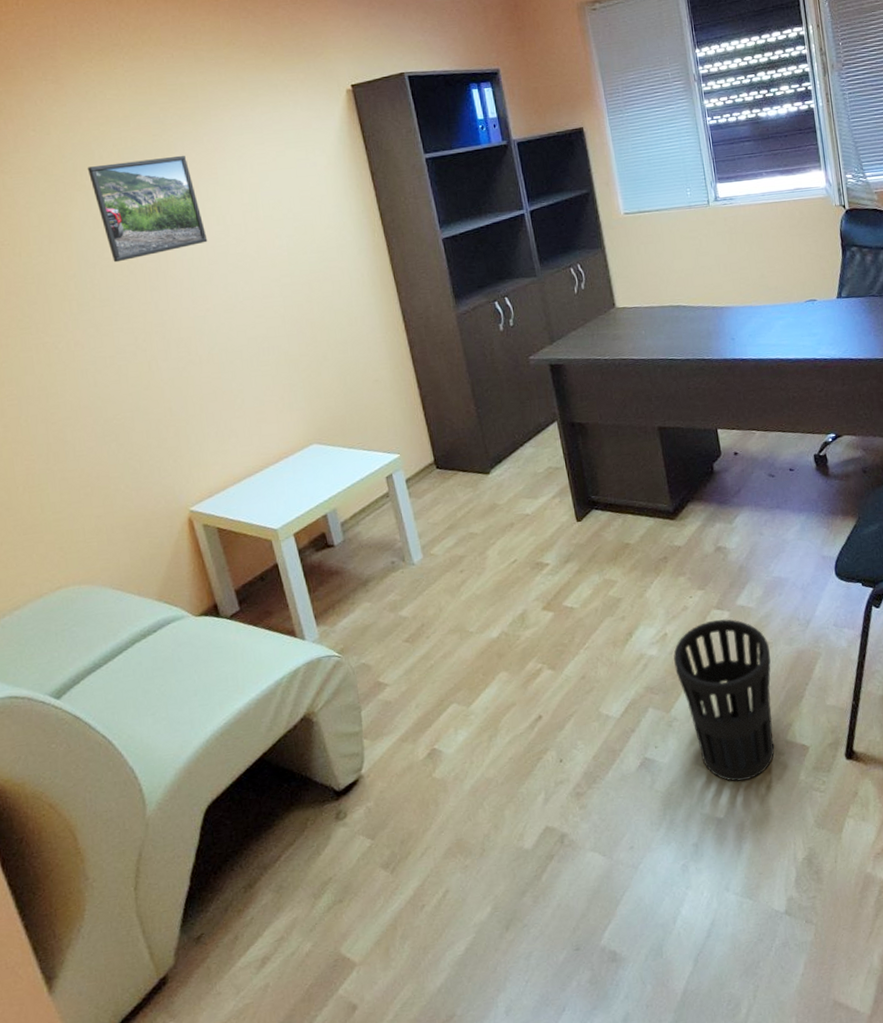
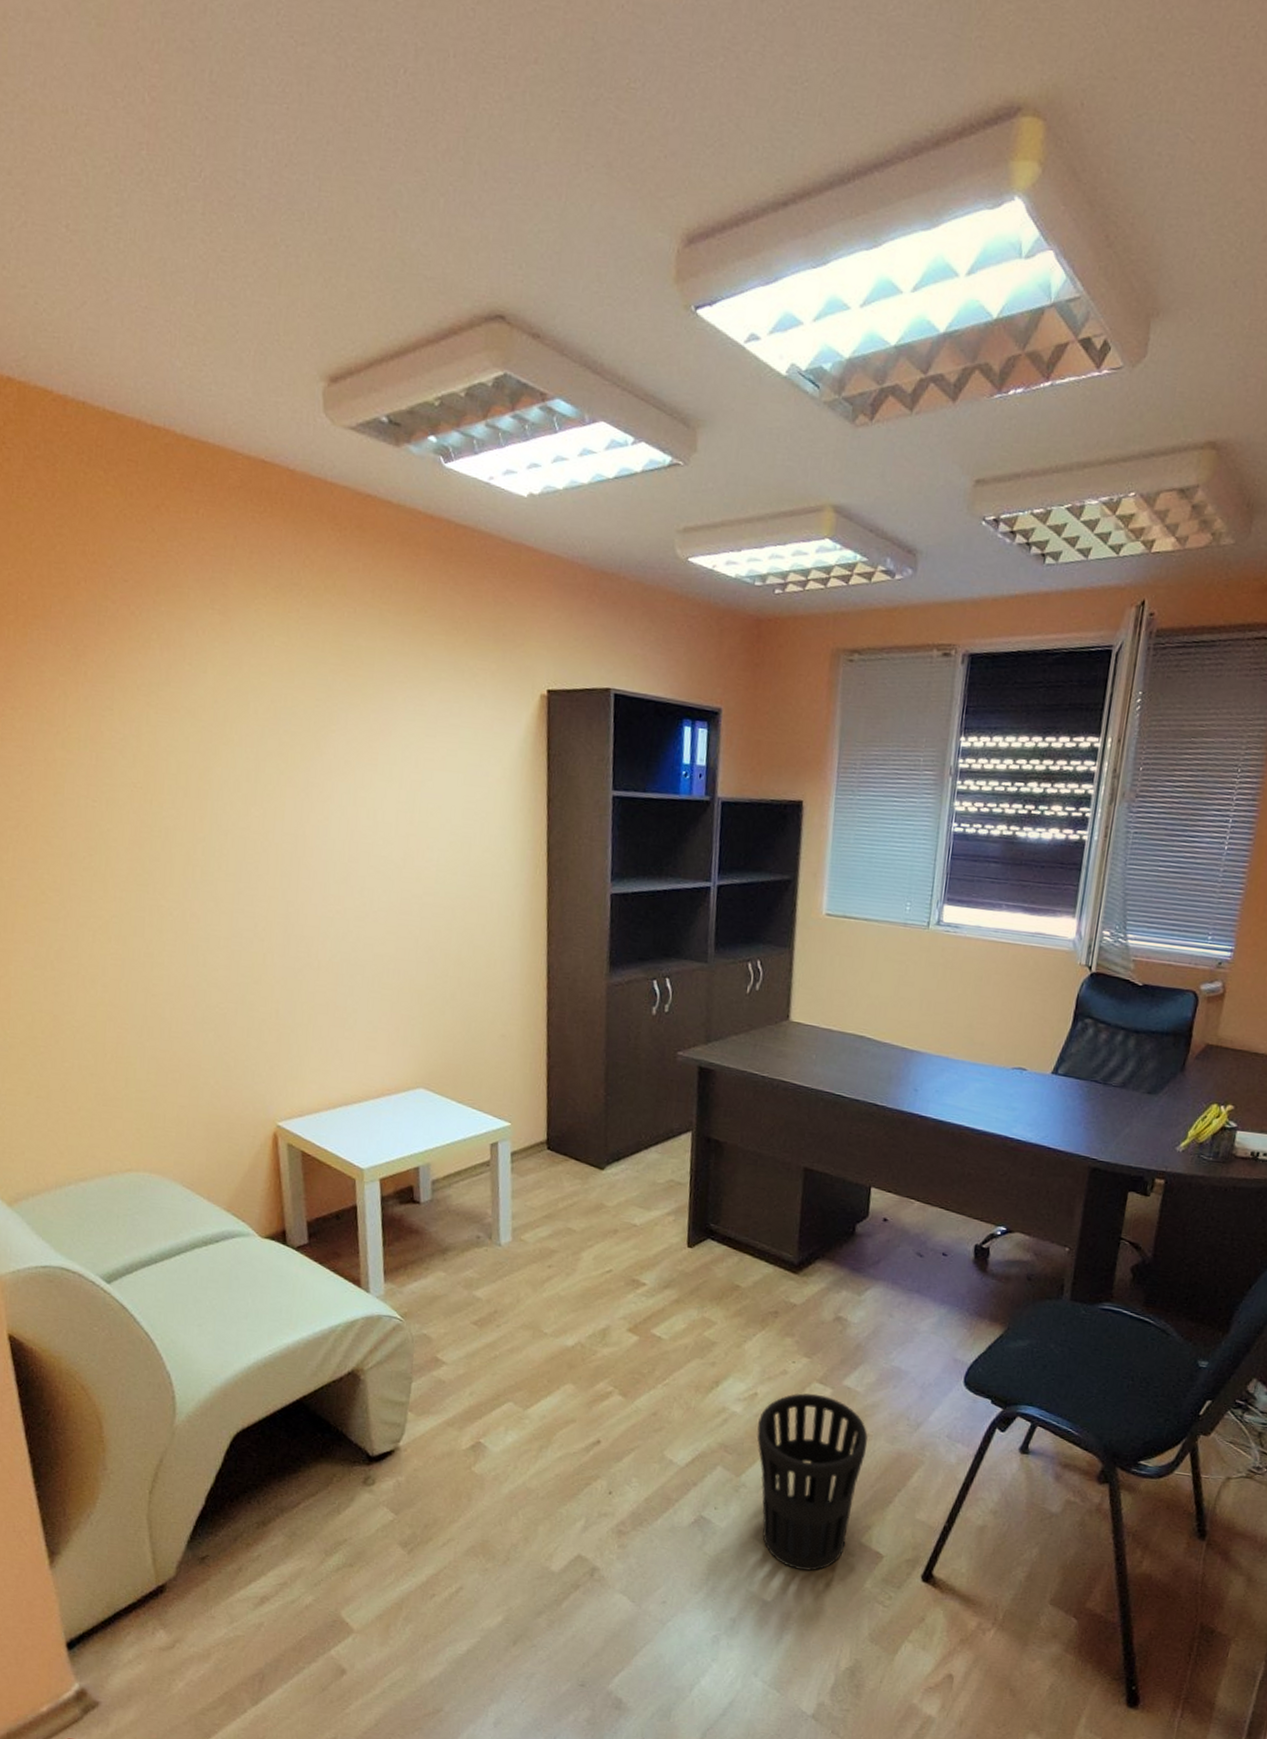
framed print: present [87,155,208,263] -> none [238,720,353,836]

